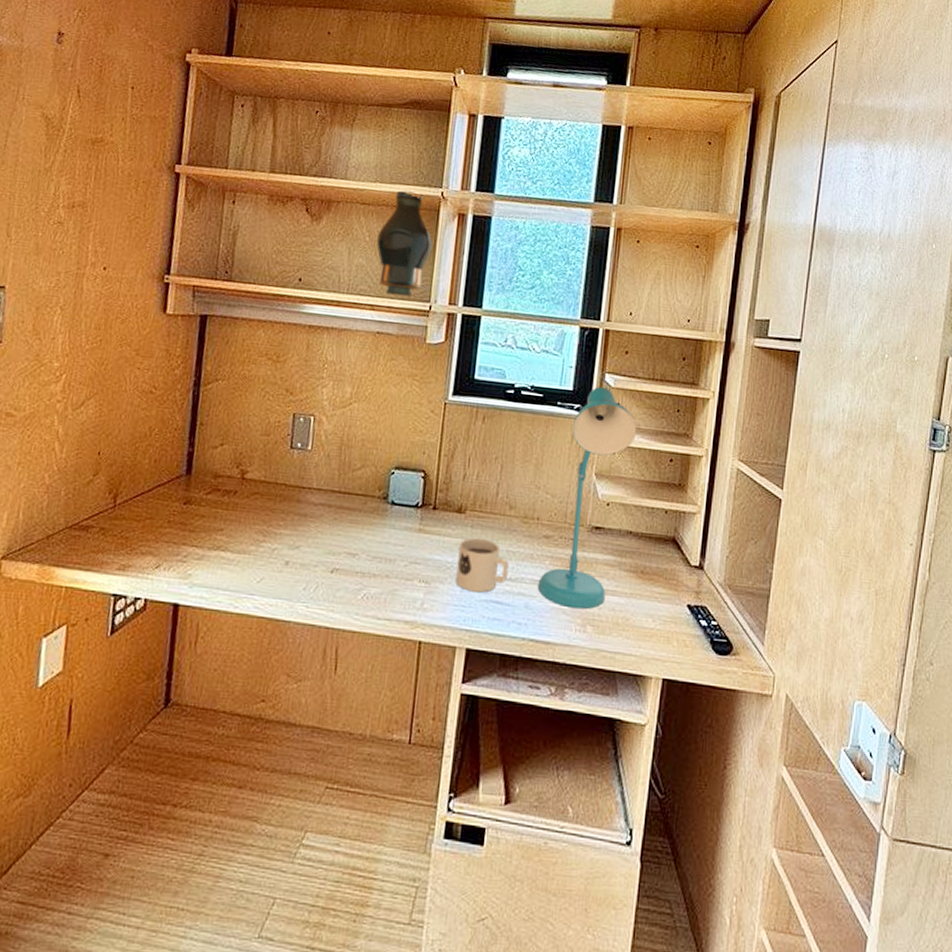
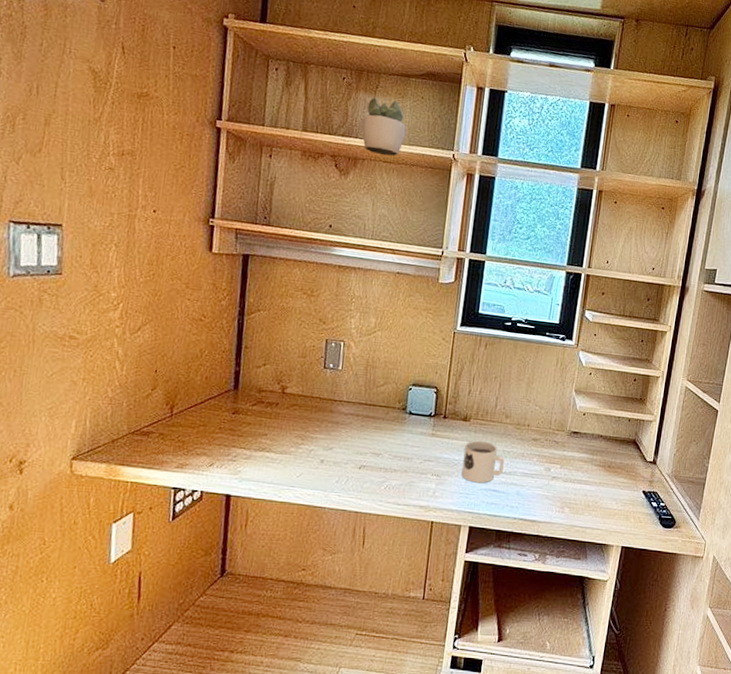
succulent plant: none [336,131,387,197] -> present [361,97,406,156]
vase: present [376,190,433,297] -> none [396,151,445,244]
desk lamp: present [537,386,637,609] -> none [526,320,609,495]

